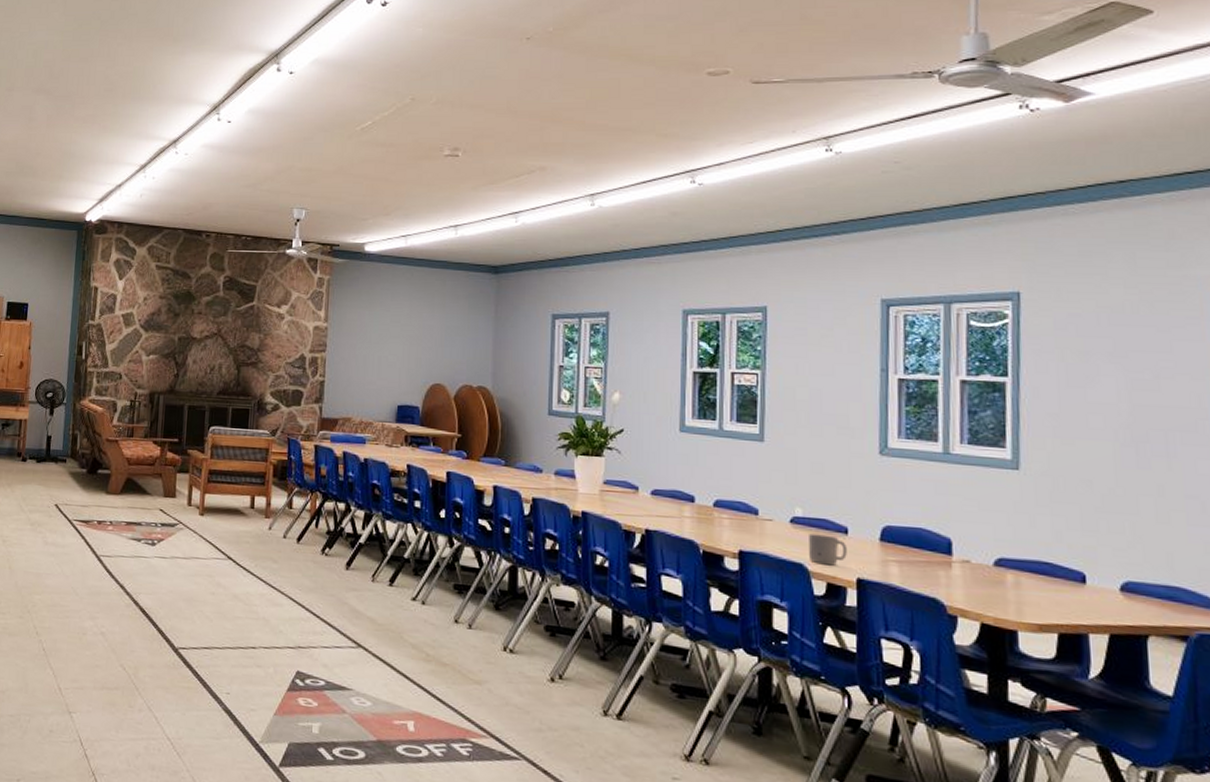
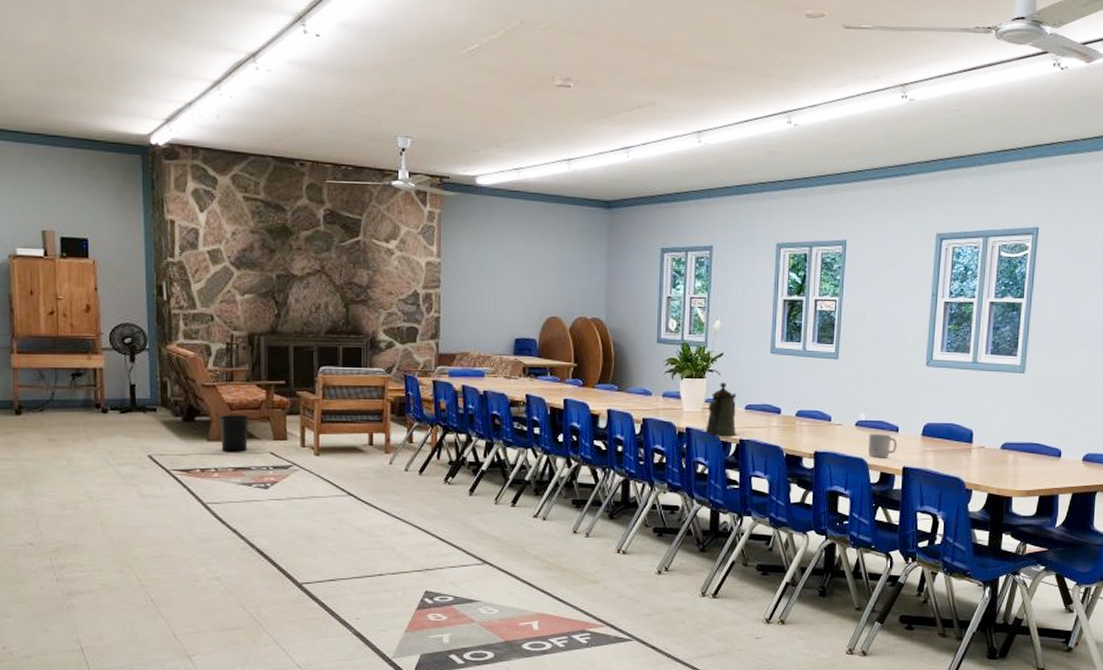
waste bin: none [117,469,144,507] -> present [219,415,249,452]
coffee pot: none [605,461,642,526] -> present [705,382,737,437]

